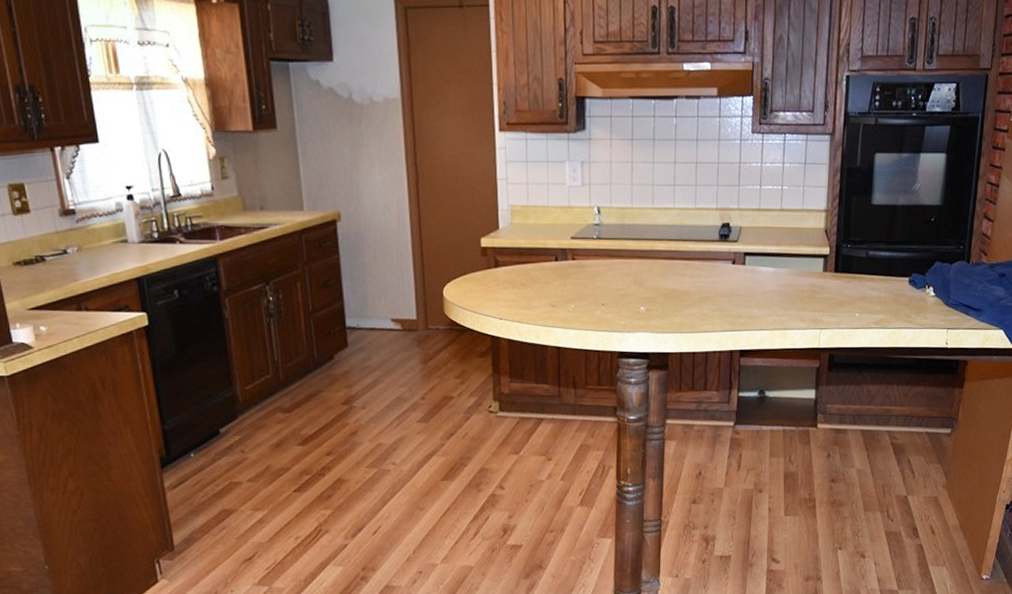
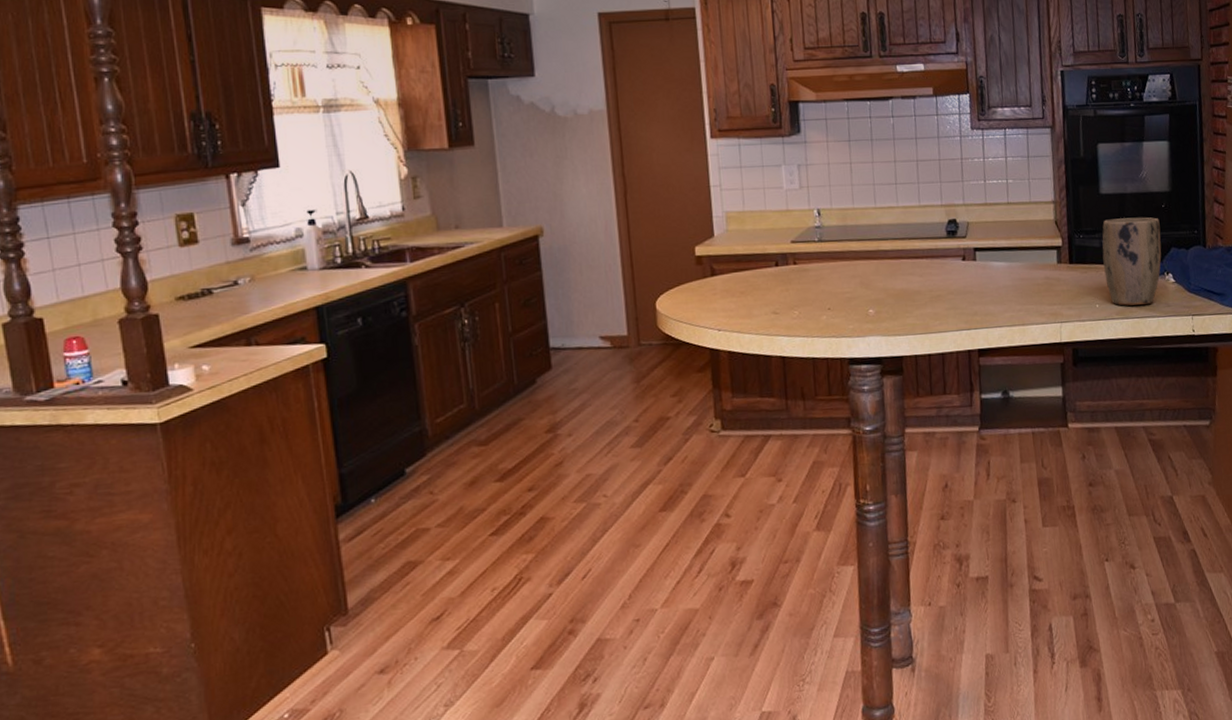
plant pot: none [868,229,927,316] -> present [1102,217,1162,306]

